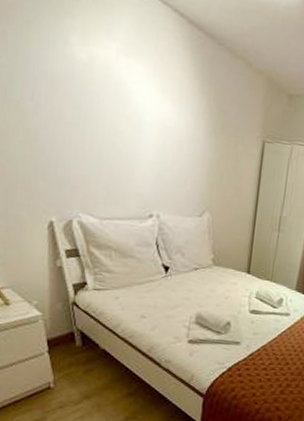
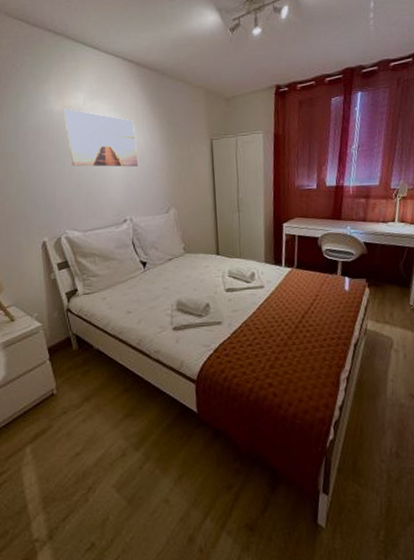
wall art: none [87,58,176,155] -> present [62,108,139,167]

